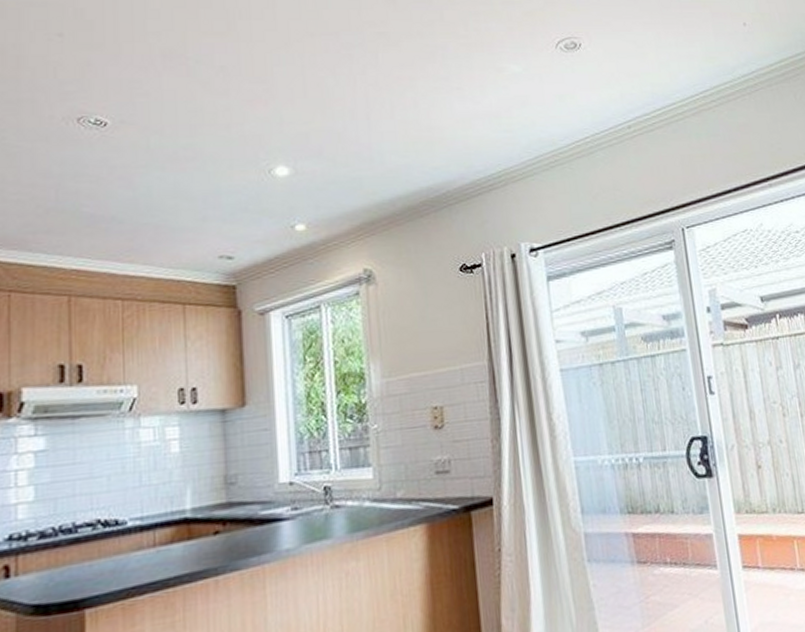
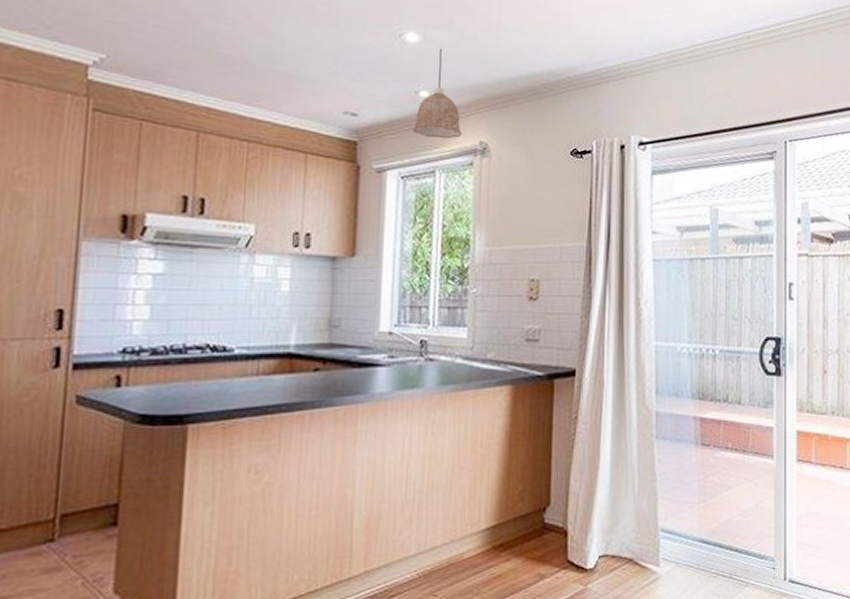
pendant lamp: none [292,178,343,272] -> present [412,48,461,139]

